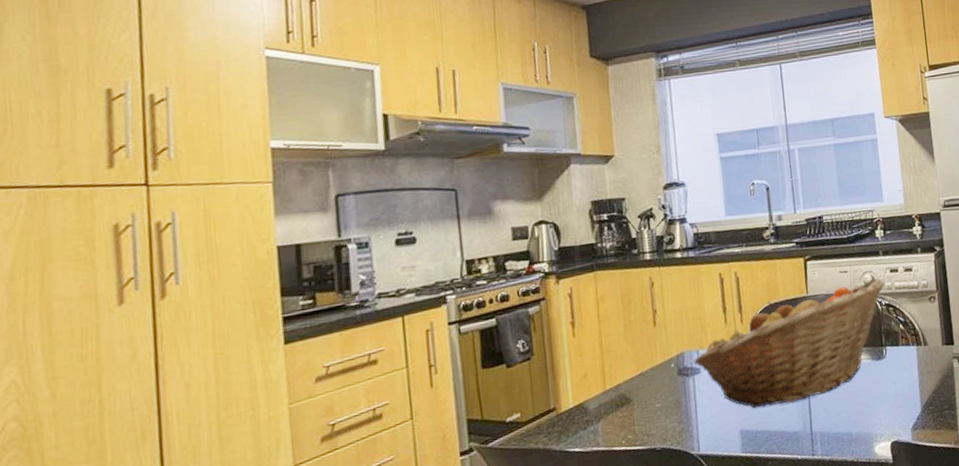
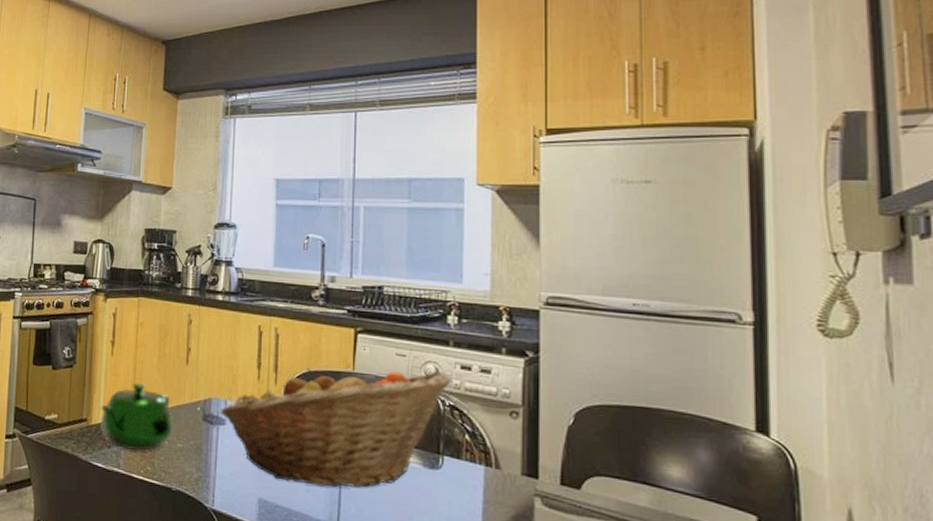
teapot: none [567,356,650,426] -> present [99,382,174,451]

